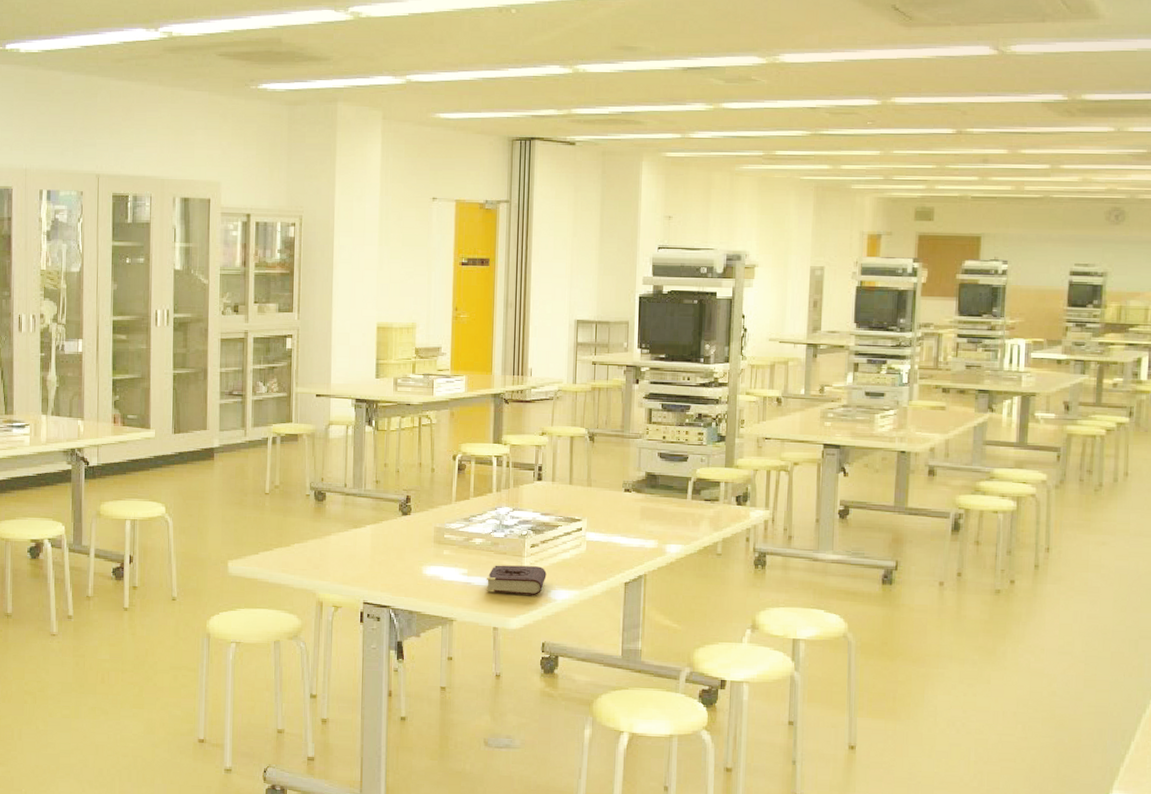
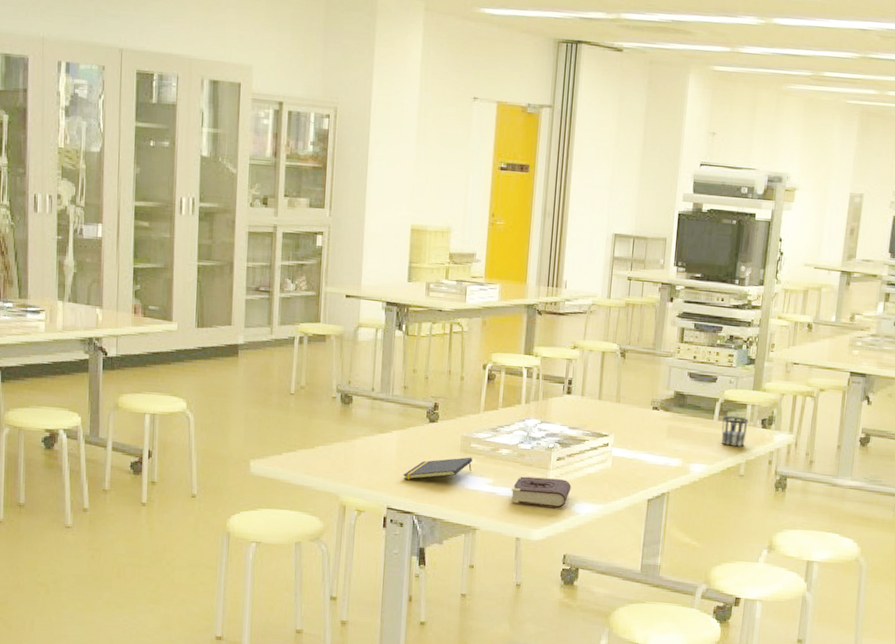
notepad: none [378,548,446,573] -> present [402,457,472,480]
cup: none [696,494,723,525] -> present [721,415,749,447]

